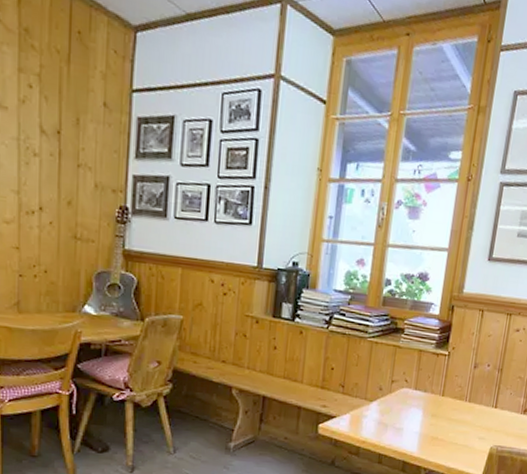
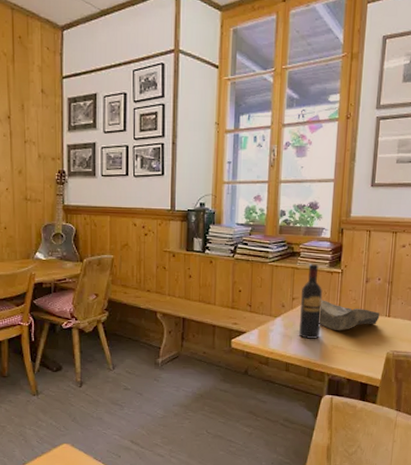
wine bottle: none [396,342,427,429] -> present [299,263,323,339]
decorative bowl: none [420,384,487,420] -> present [320,300,380,330]

